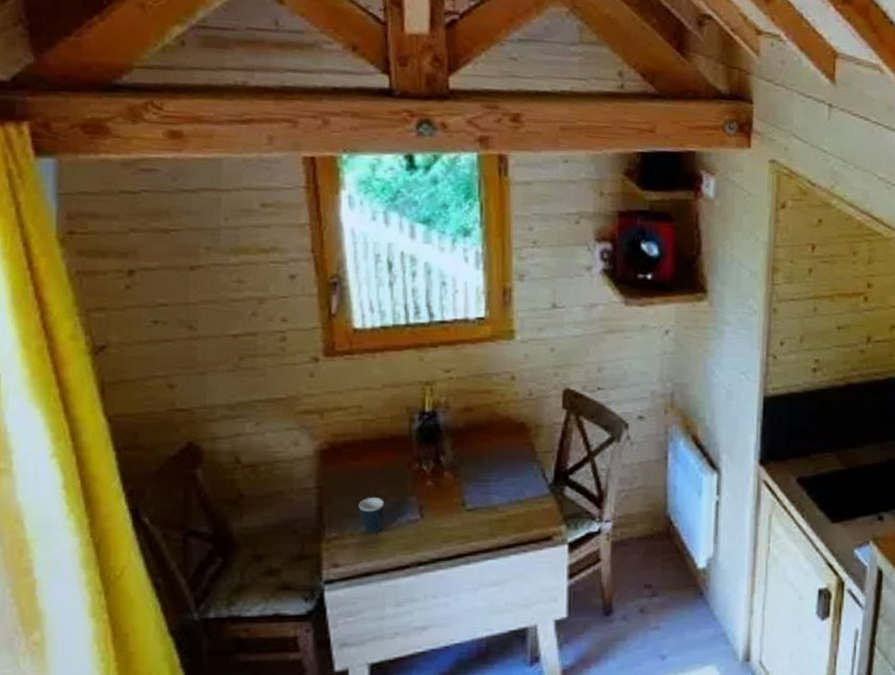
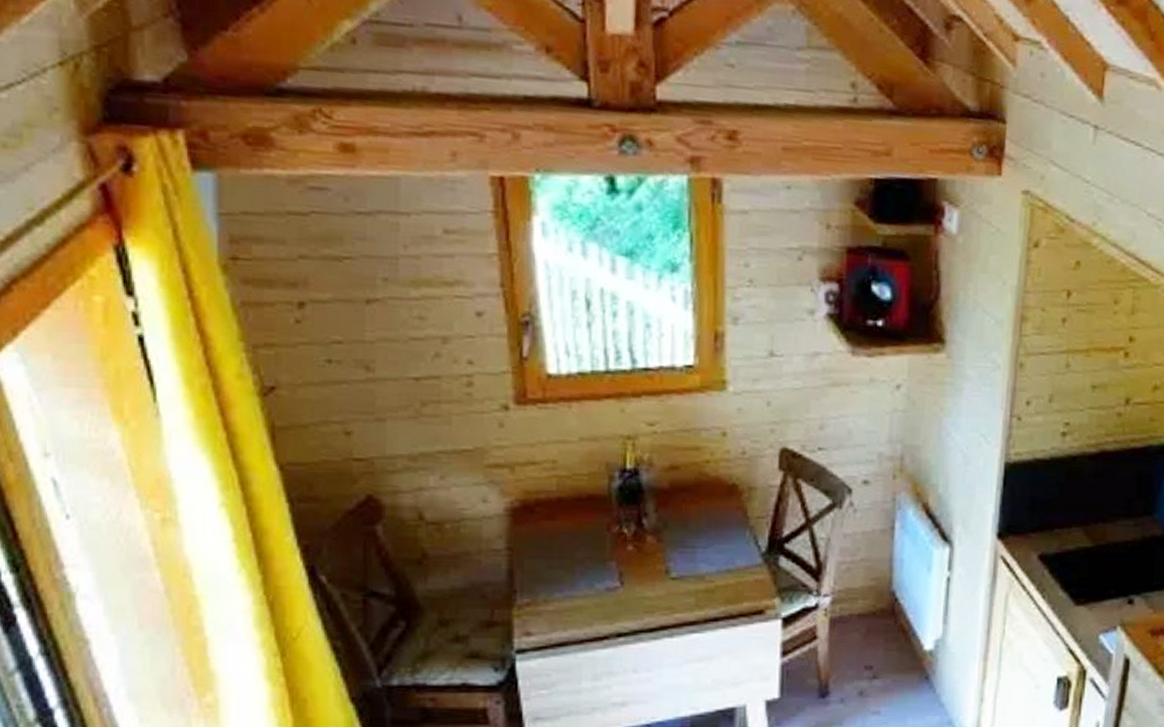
mug: present [358,498,384,533] -> none [553,562,581,600]

